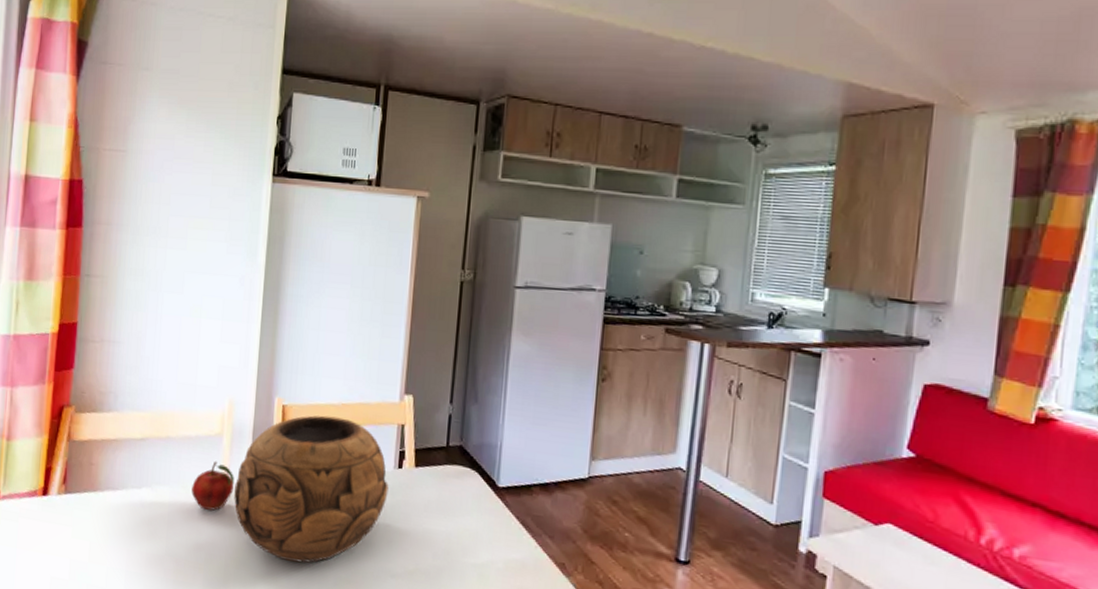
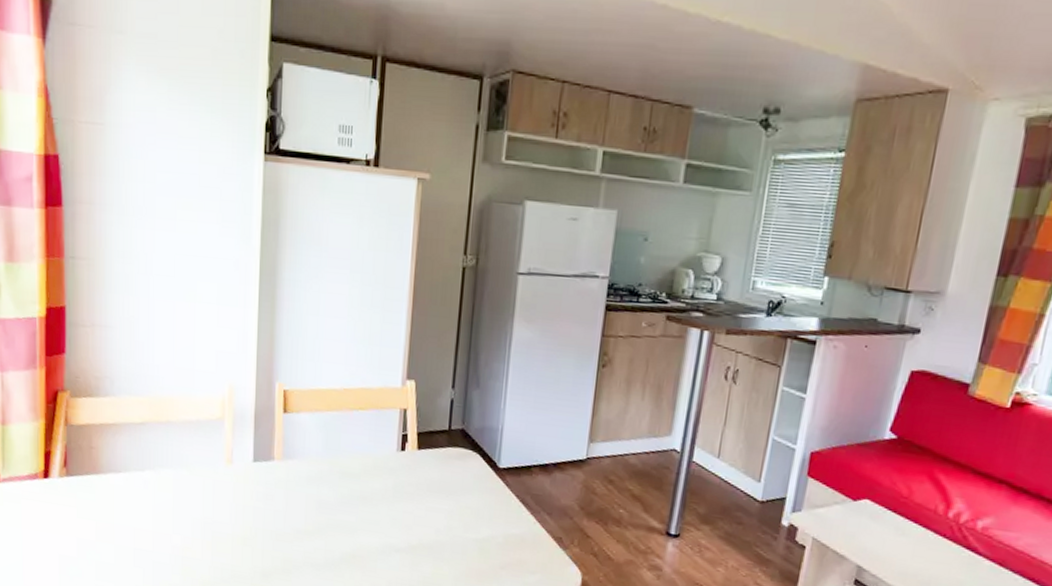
fruit: present [191,461,234,511] -> none [195,444,238,492]
decorative bowl: present [234,415,389,563] -> none [238,400,392,540]

